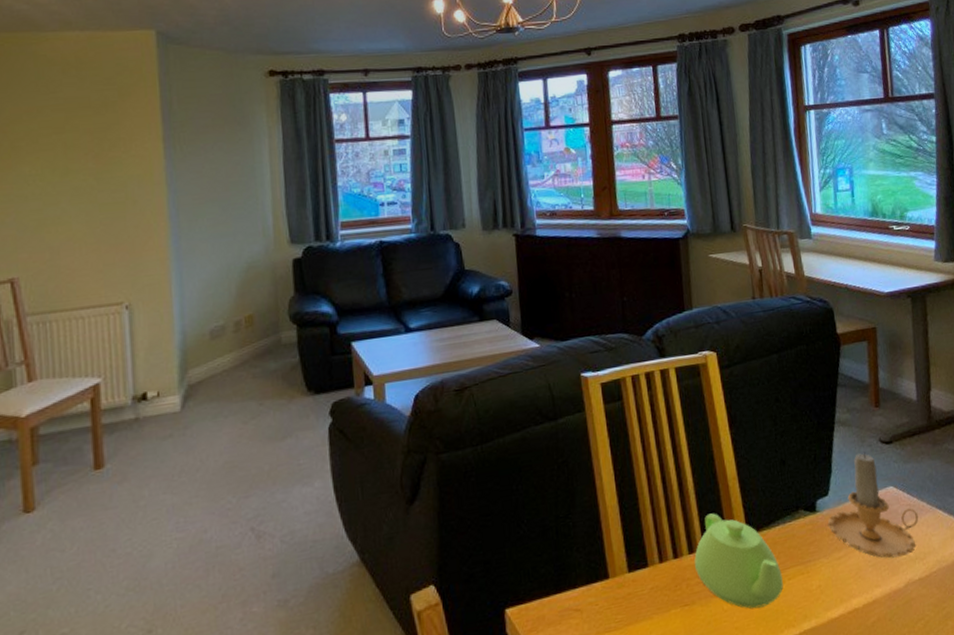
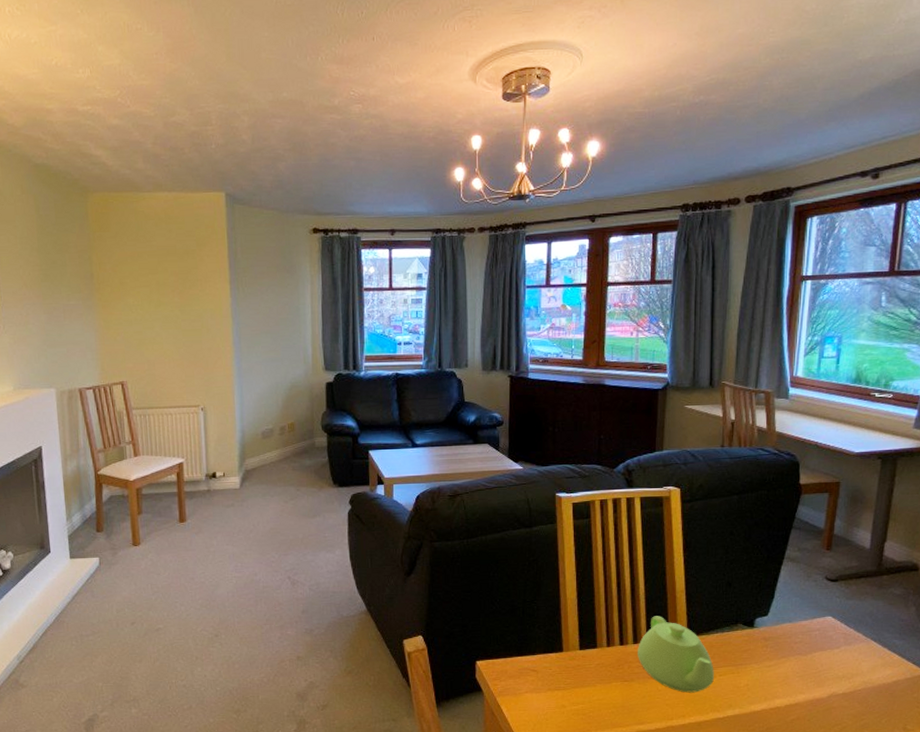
candle: present [827,451,919,559] -> none [763,585,852,674]

